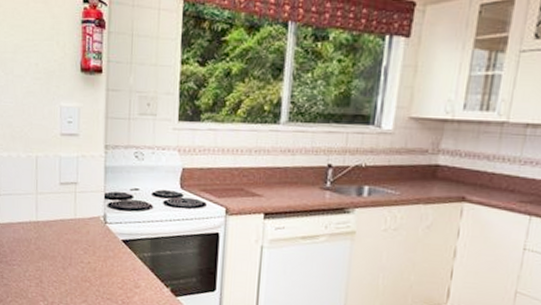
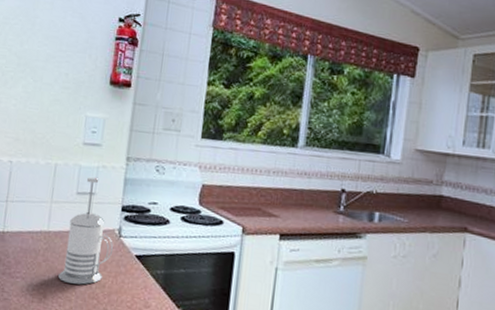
french press: none [51,166,100,269] -> present [58,176,113,285]

